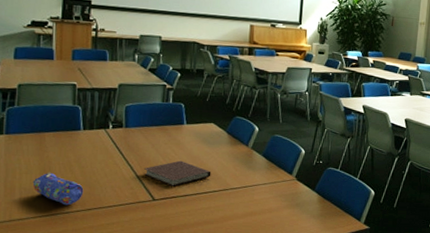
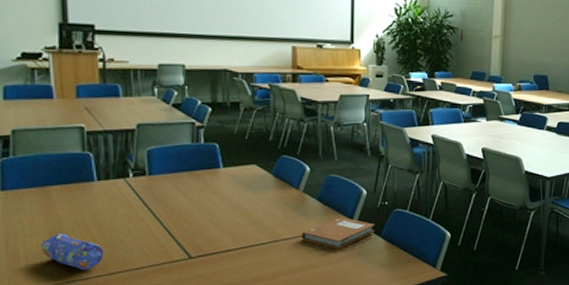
notebook: present [143,160,212,187] -> none [175,210,257,241]
notebook: none [247,172,310,199] -> present [302,217,375,249]

